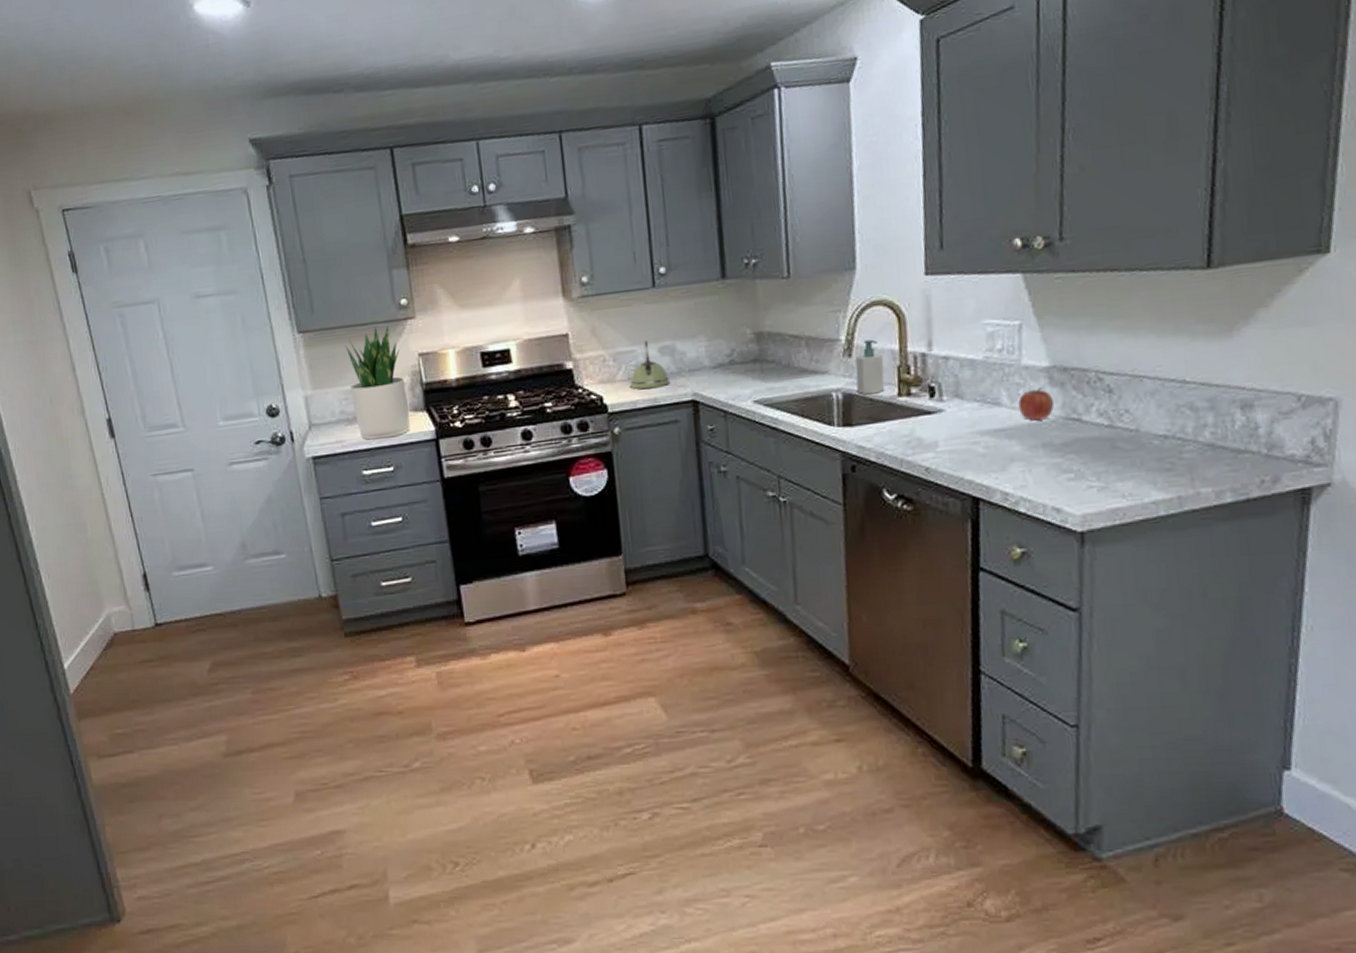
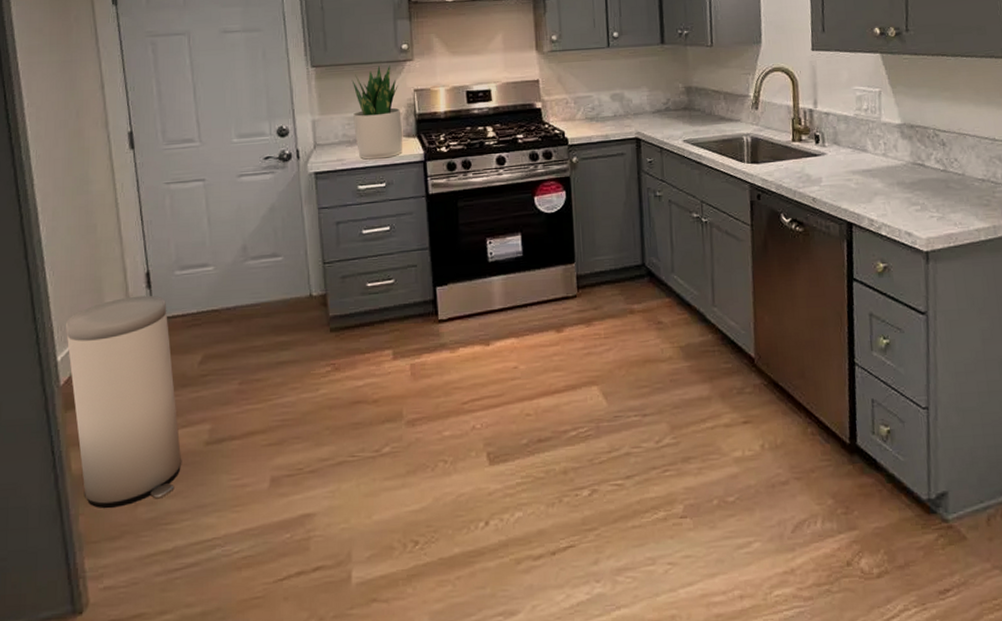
pedal bin: none [67,598,202,819] -> present [65,295,182,508]
kettle: present [630,341,671,390] -> none [587,89,619,128]
soap bottle: present [855,339,885,395] -> none [760,97,782,139]
fruit: present [1018,387,1055,421] -> none [879,139,905,164]

